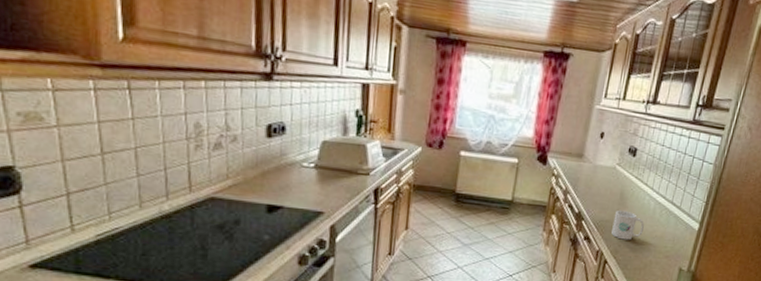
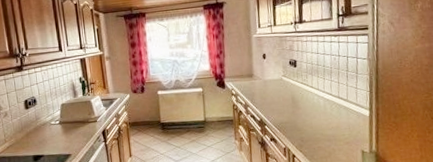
mug: present [611,210,644,240] -> none [291,111,320,136]

